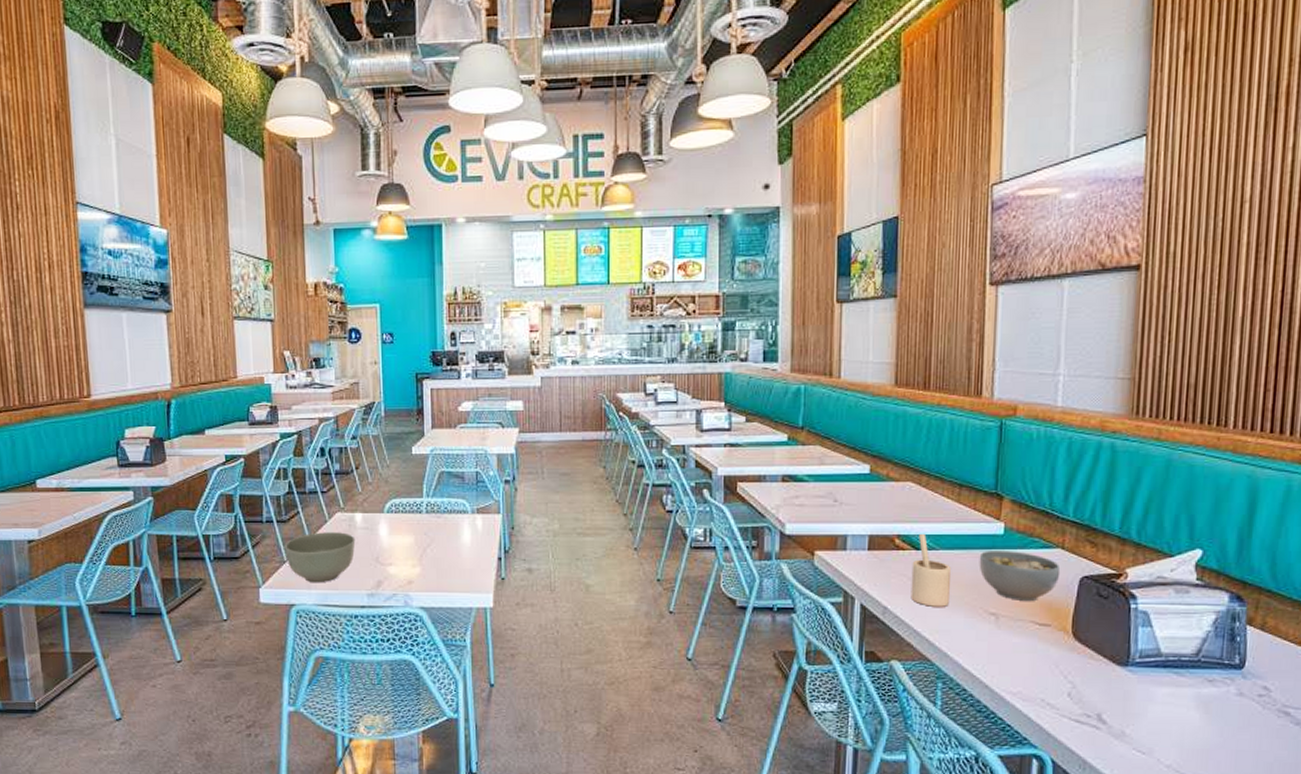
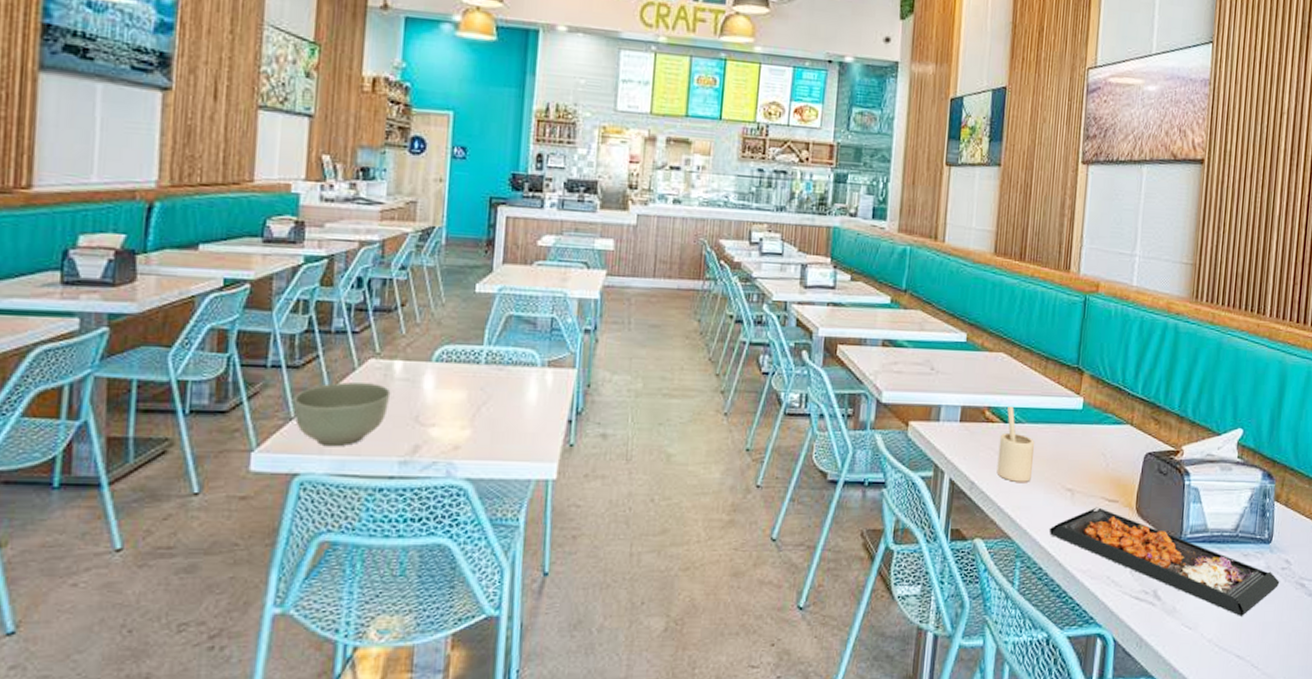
food tray: none [972,631,1257,743] -> present [1048,507,1280,616]
soup bowl: present [979,551,1061,601] -> none [1059,425,1129,476]

